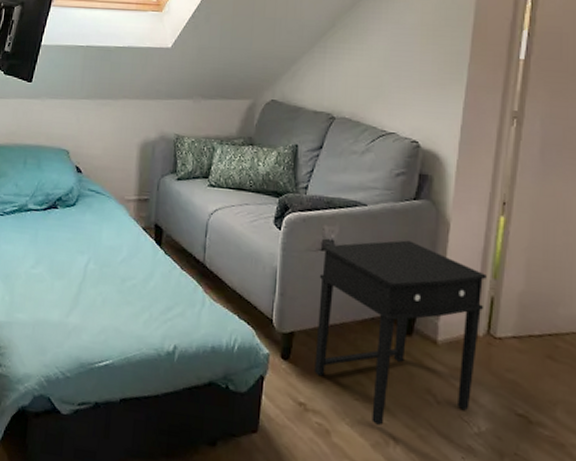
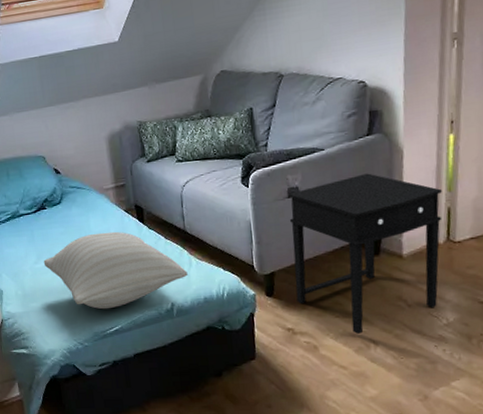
pillow: none [41,246,198,338] -> present [43,231,188,310]

